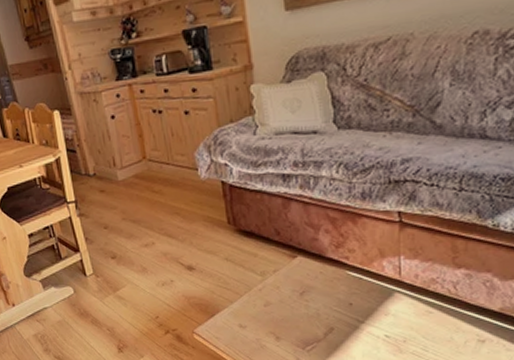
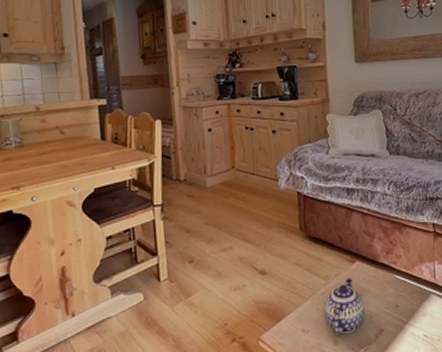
teapot: none [262,274,310,331] -> present [324,278,364,335]

